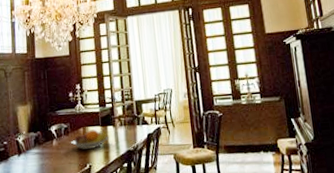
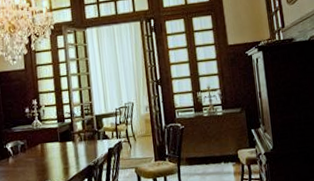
fruit bowl: present [70,129,110,150] -> none [27,145,69,166]

